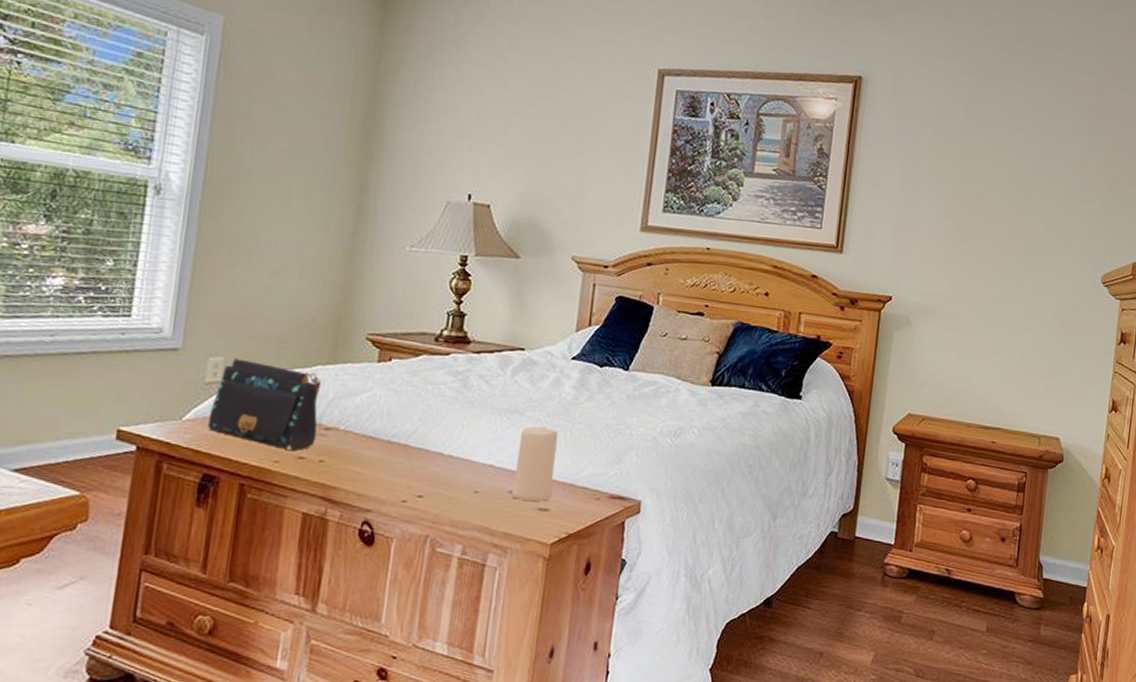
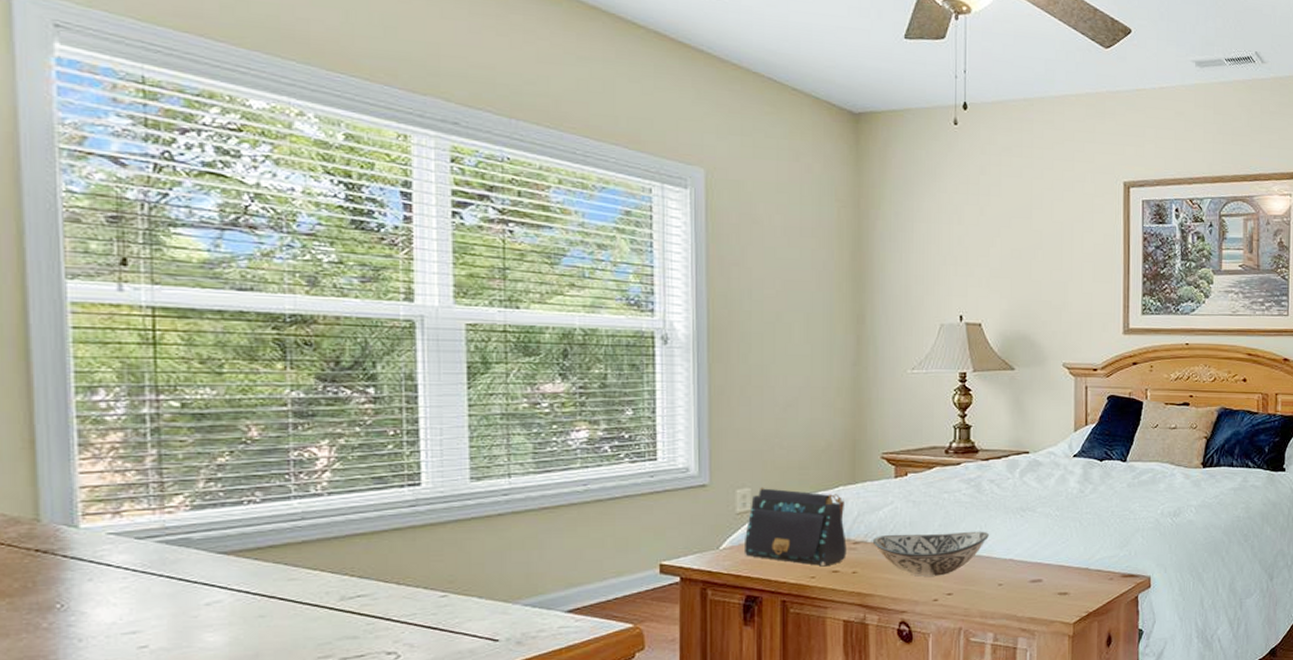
decorative bowl: none [345,423,471,475] -> present [873,531,989,577]
candle: present [511,426,558,502] -> none [1032,520,1069,588]

